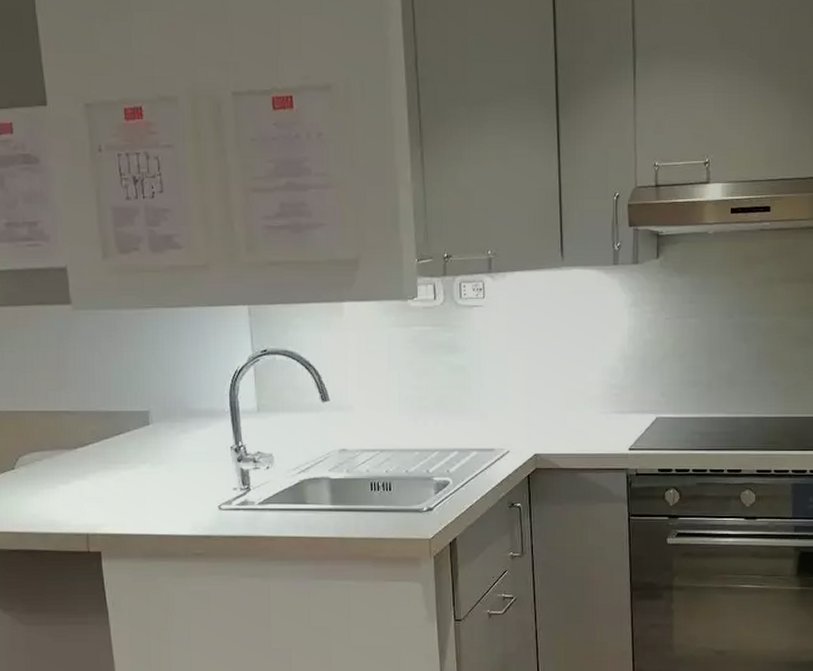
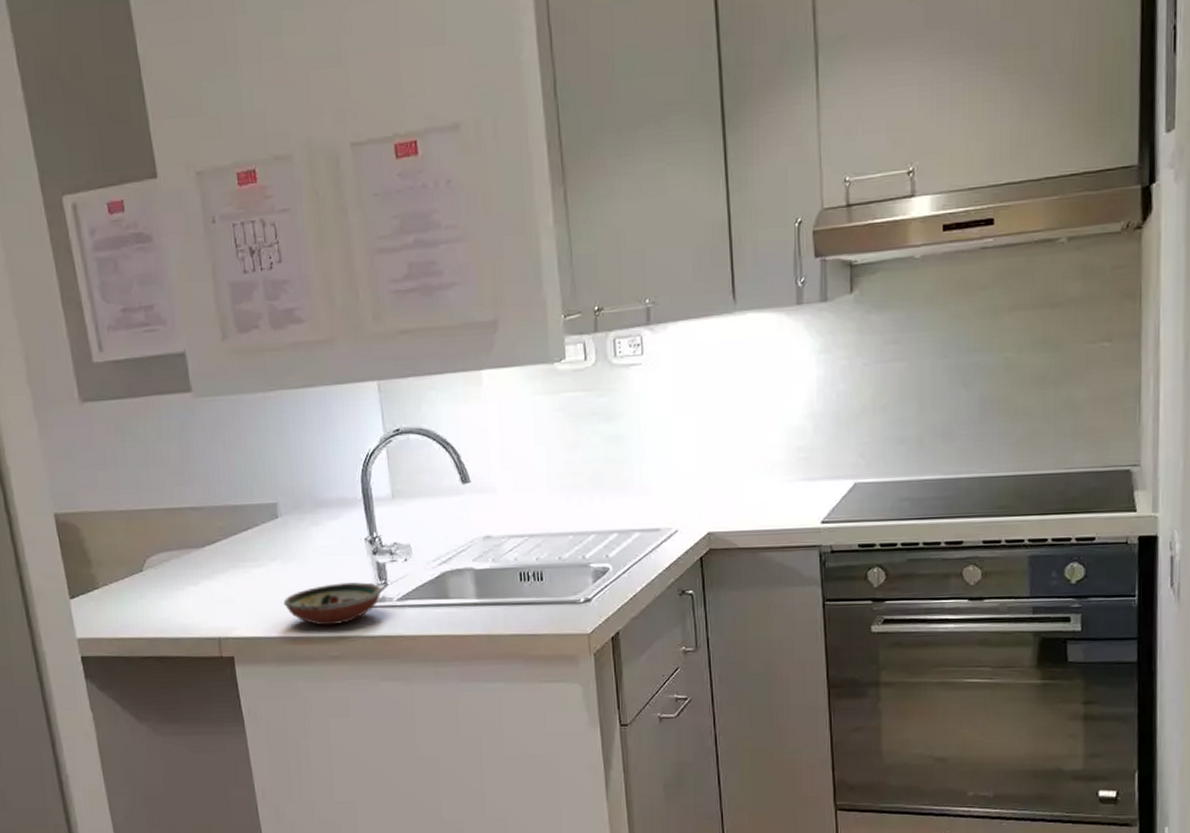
decorative bowl: none [151,487,245,526] -> present [283,582,383,626]

